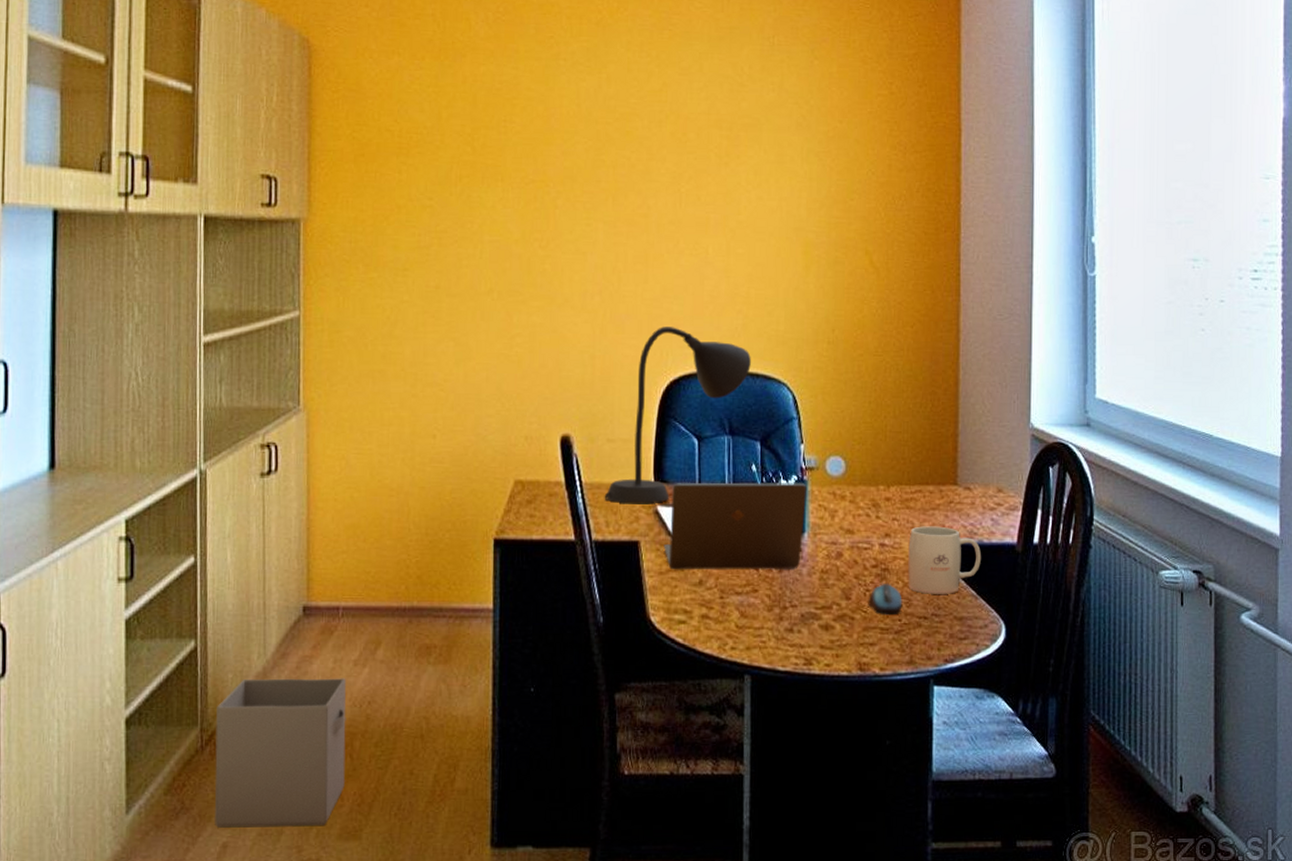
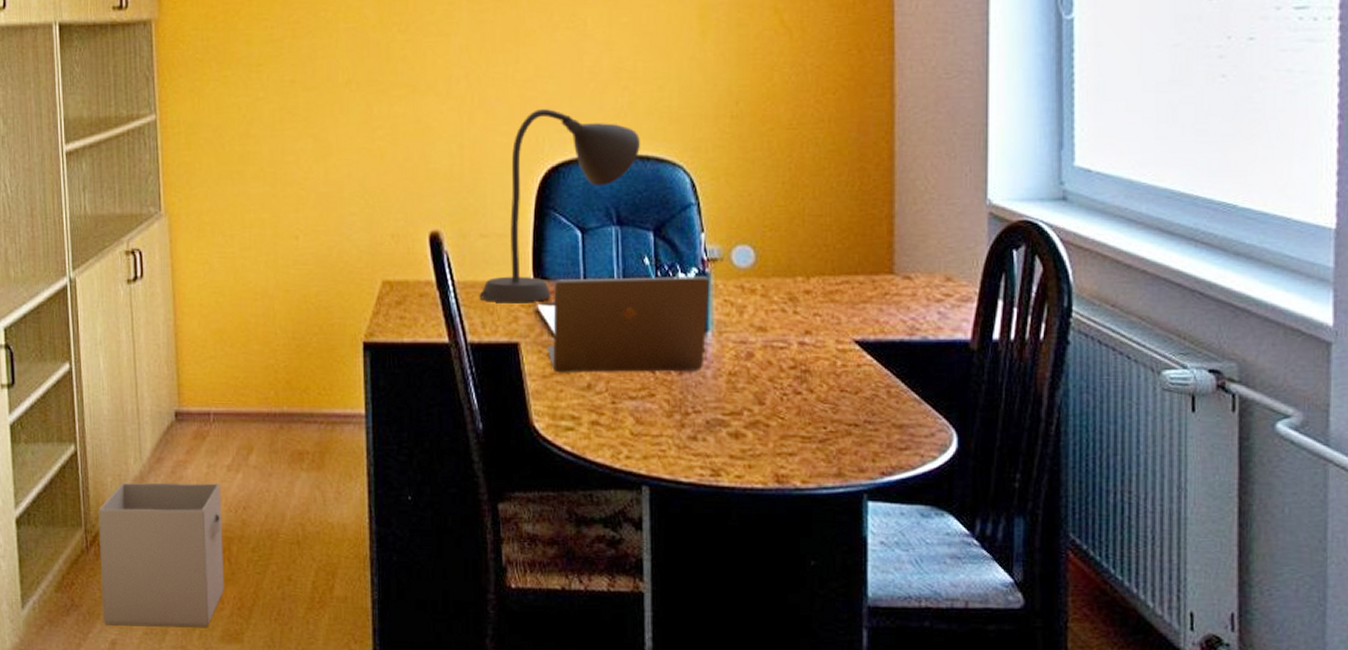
computer mouse: present [867,583,903,613] -> none [784,386,828,420]
mug: present [907,526,982,594] -> none [832,321,926,399]

